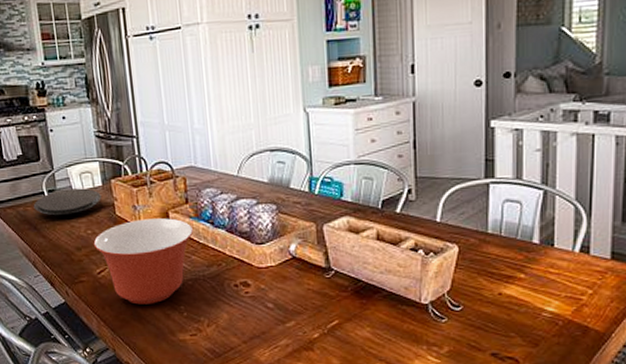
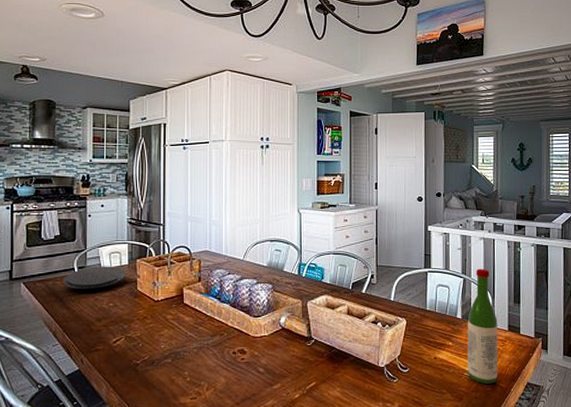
mixing bowl: present [93,218,193,305] -> none [113,294,202,371]
wine bottle: none [546,175,595,327] -> present [467,268,498,384]

